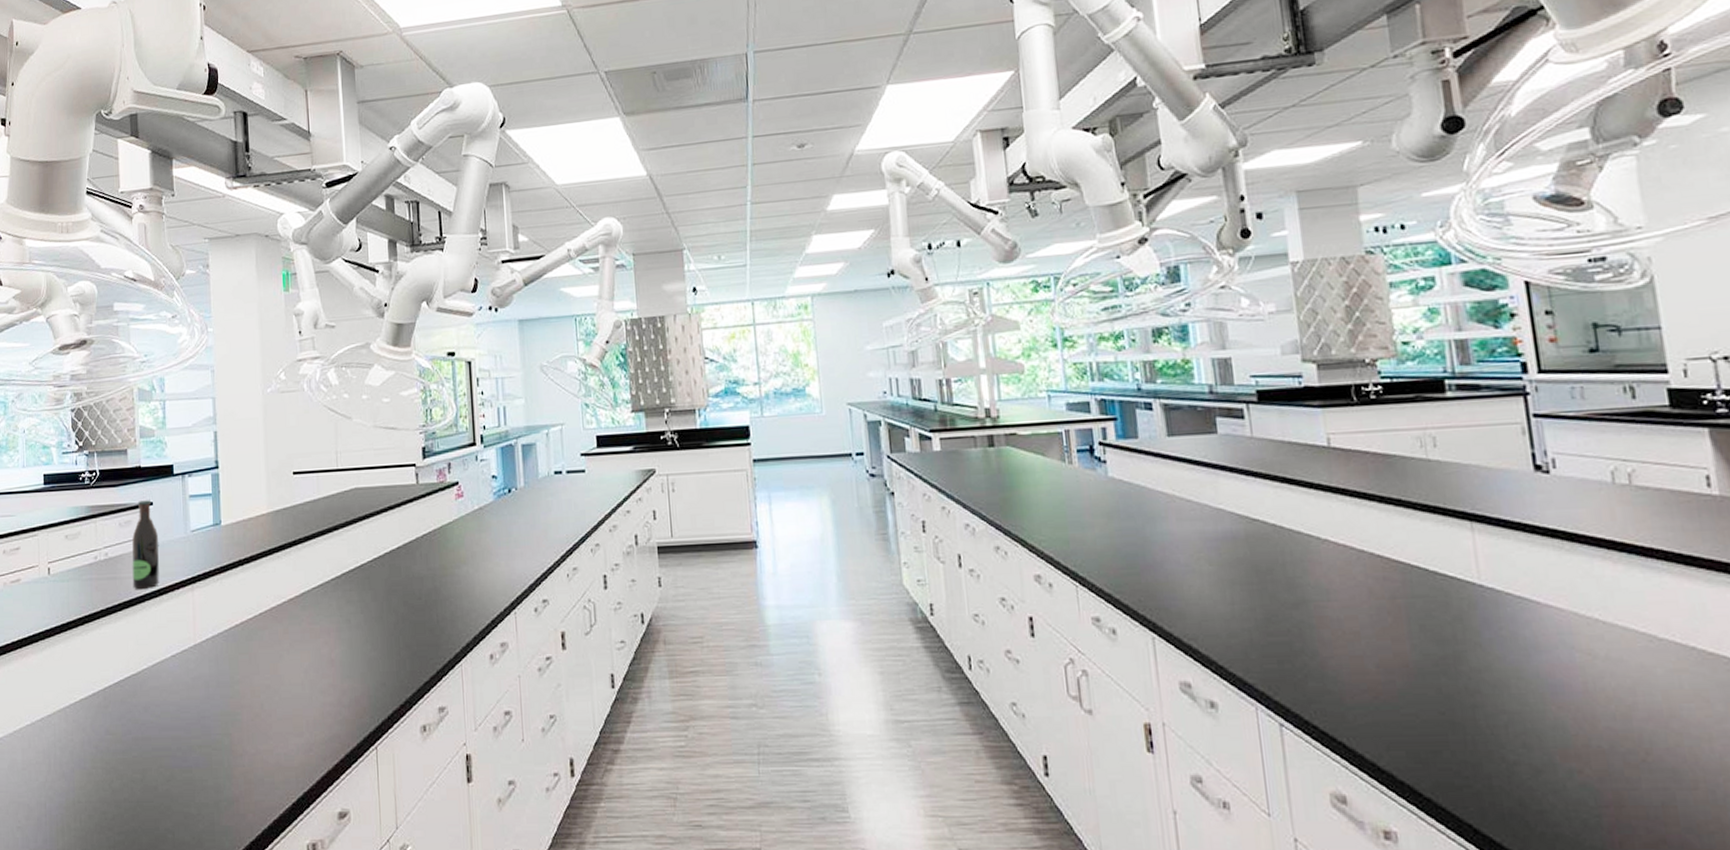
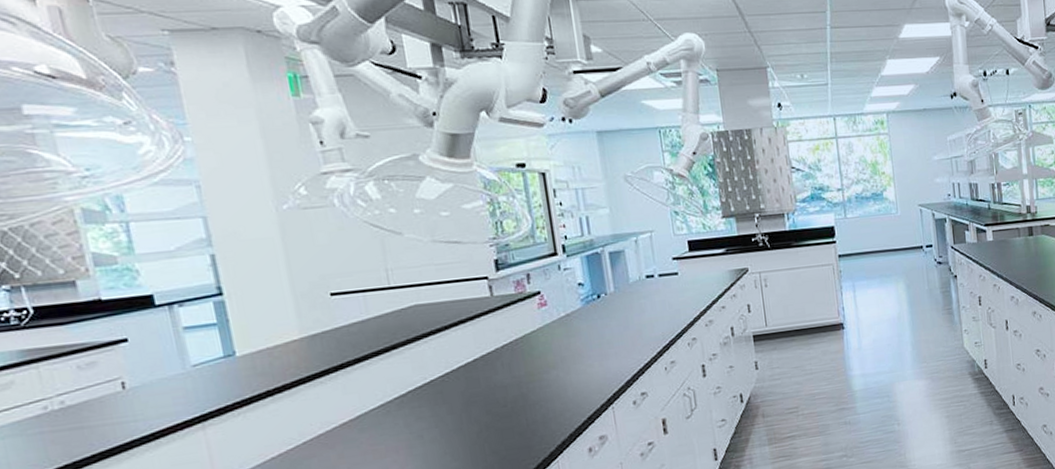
bottle: present [132,500,159,589] -> none [101,336,152,436]

